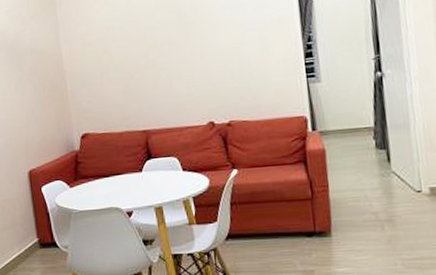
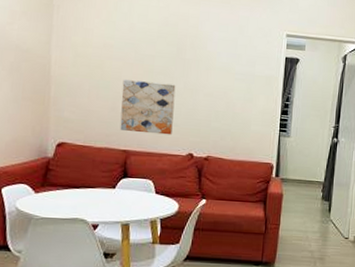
wall art: none [130,52,188,111] -> present [120,79,176,135]

